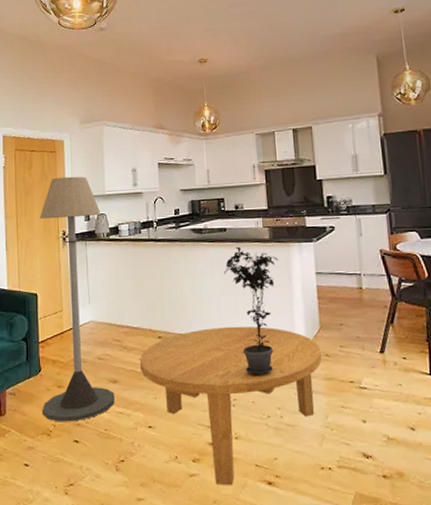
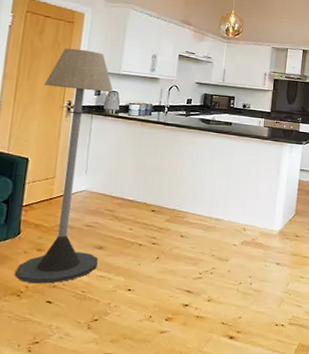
coffee table: present [139,326,322,485] -> none [128,206,293,340]
potted plant: present [224,247,278,375] -> none [223,140,272,249]

